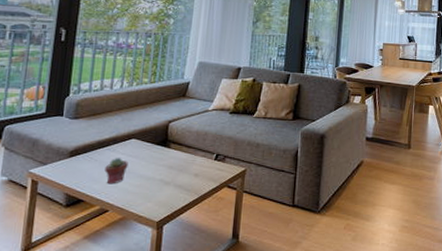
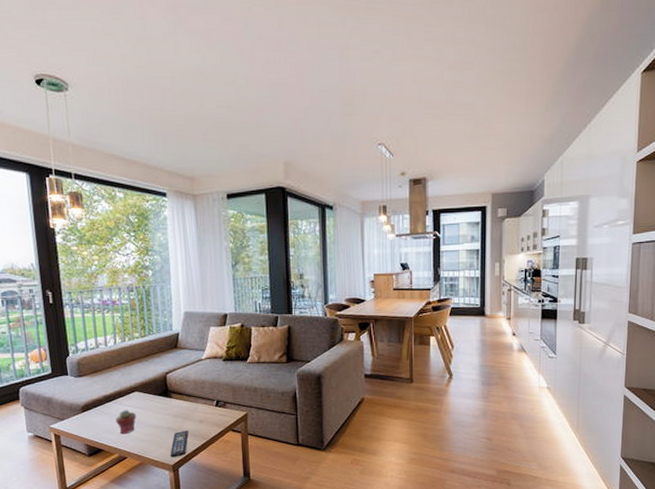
remote control: none [156,183,181,213] -> present [170,430,189,457]

